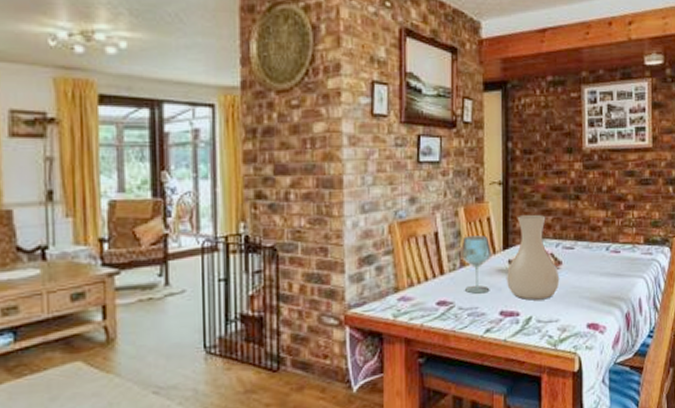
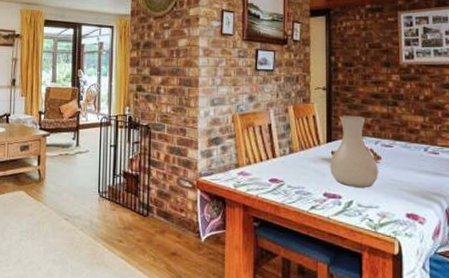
wine glass: present [461,235,491,294] -> none [290,129,316,176]

